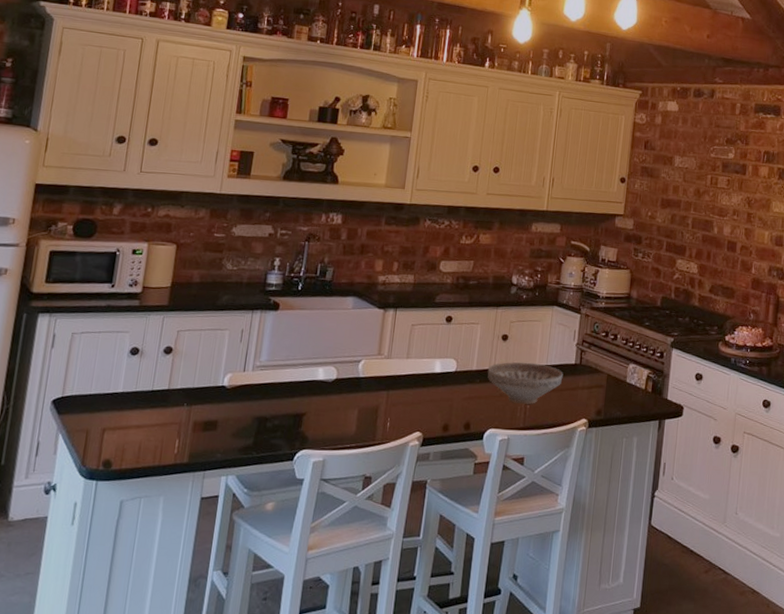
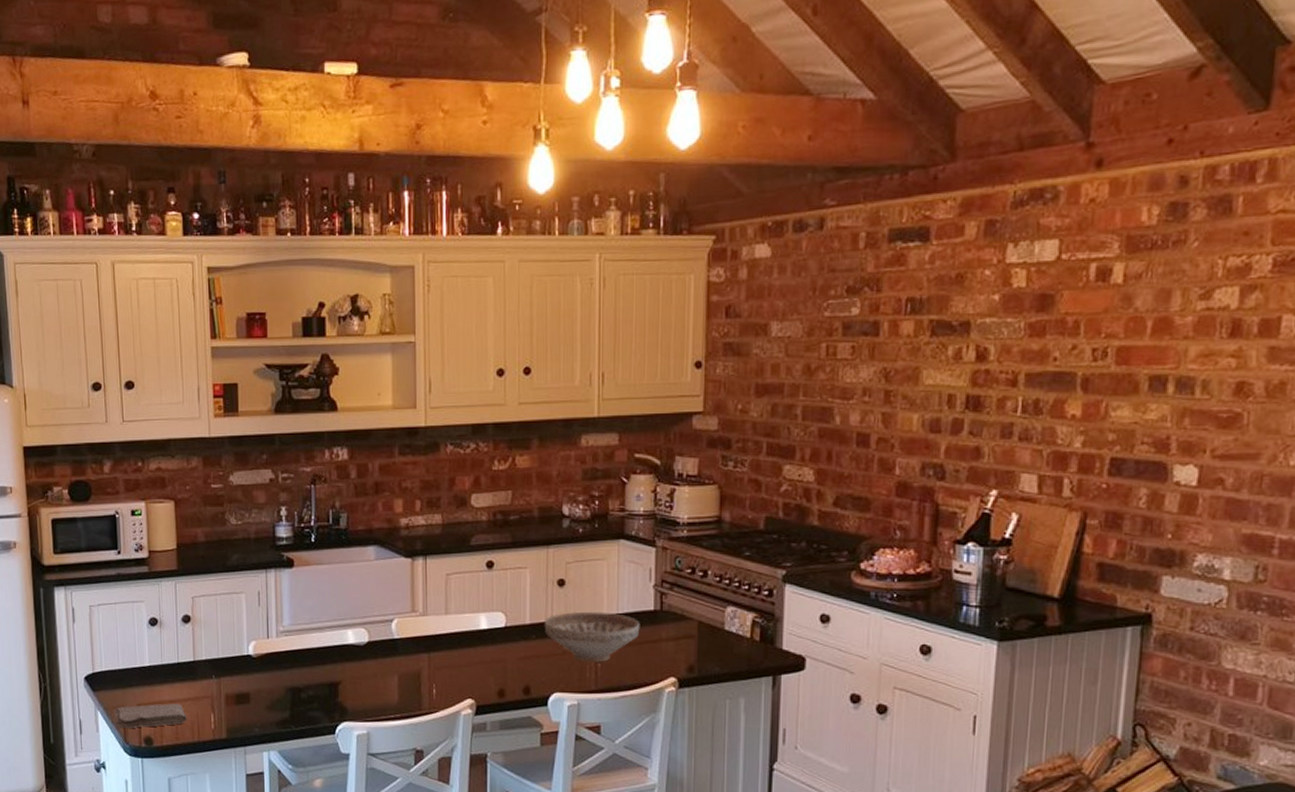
washcloth: none [75,428,152,452] -> present [113,703,187,729]

